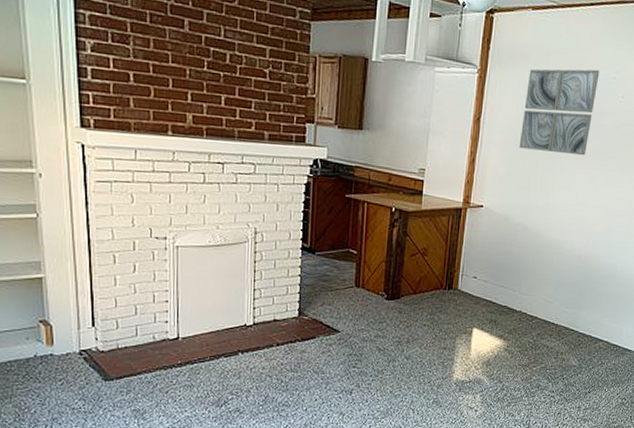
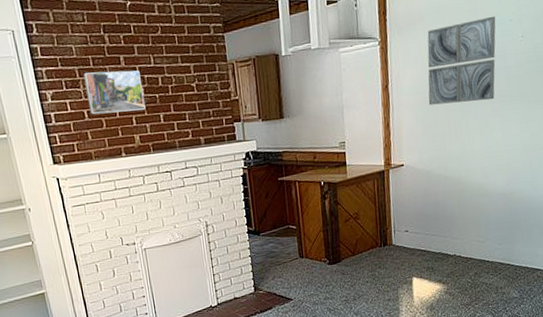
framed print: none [135,29,206,87] -> present [83,70,146,115]

